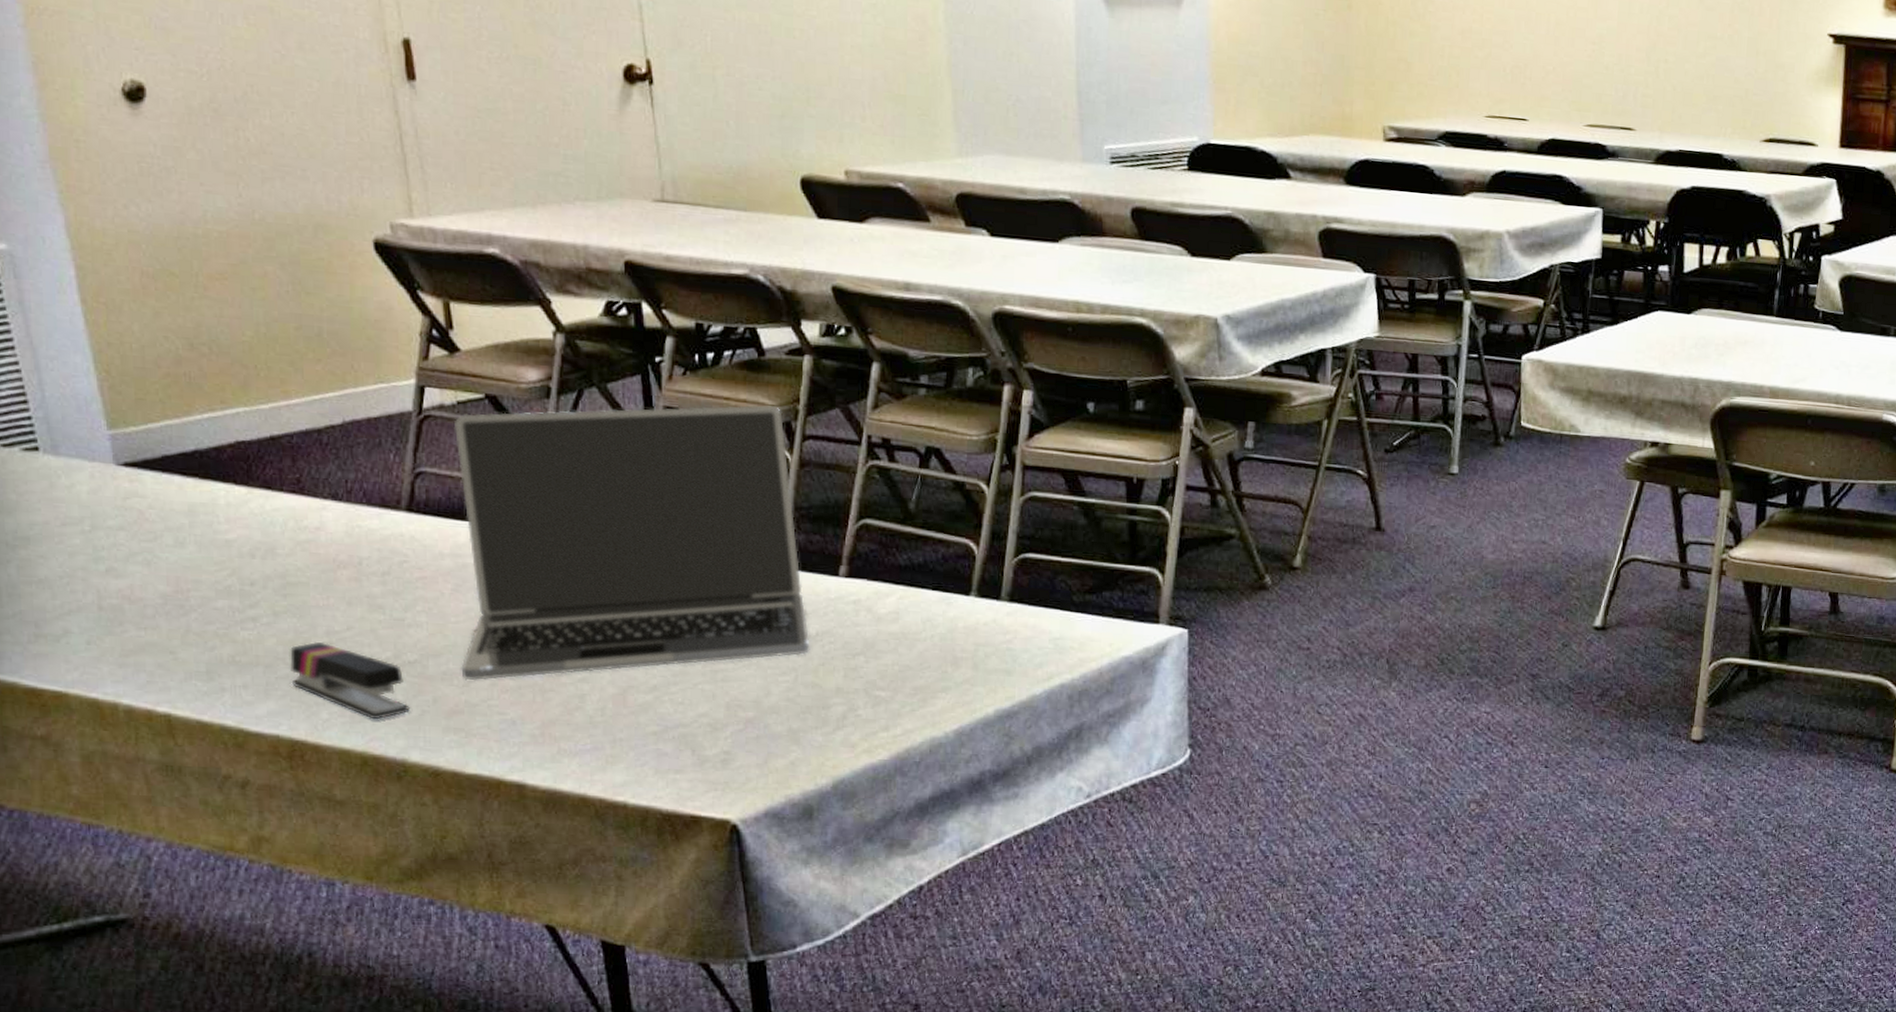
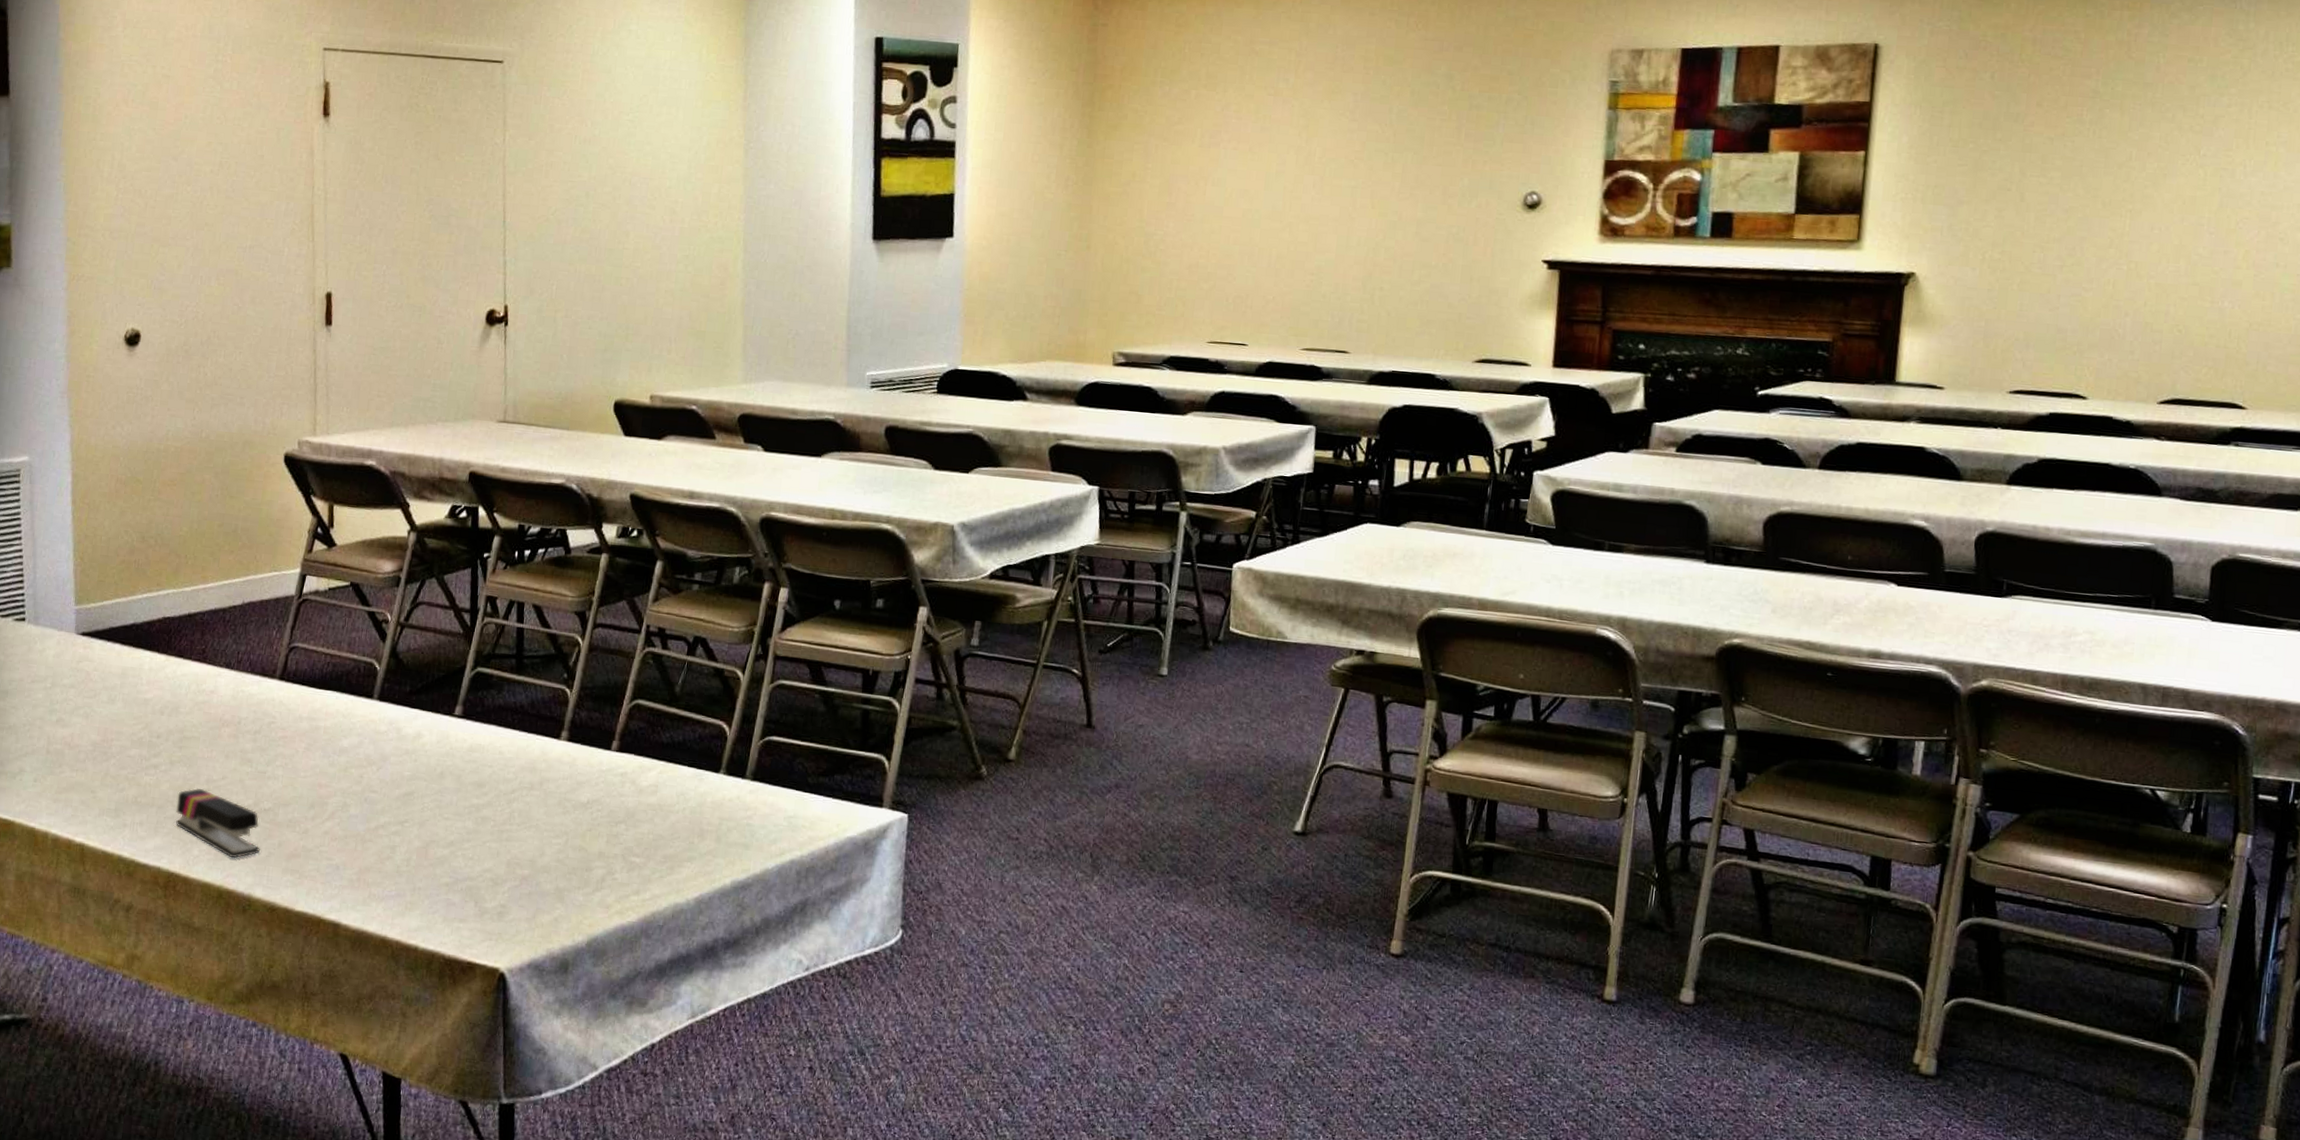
laptop: present [453,404,810,681] -> none [303,596,582,829]

